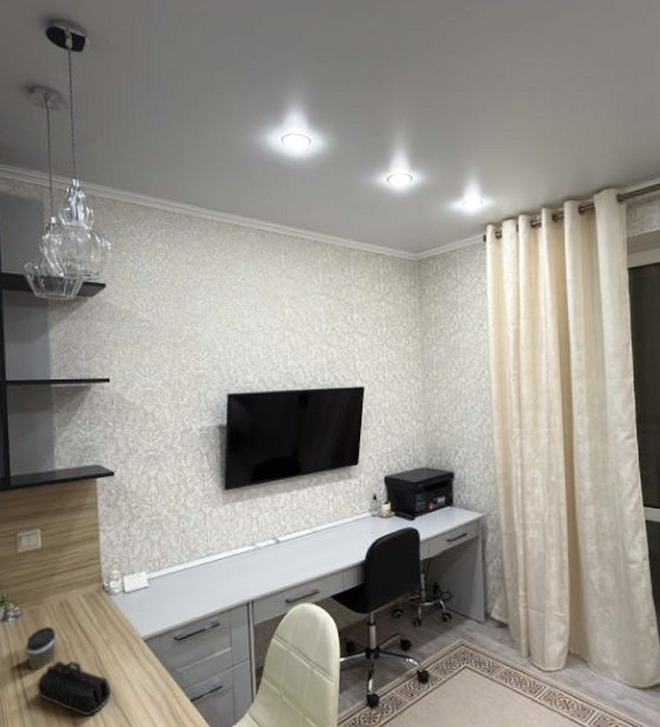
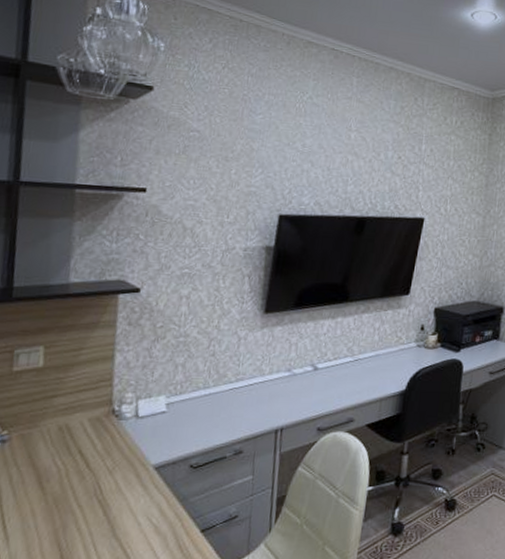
coffee cup: present [26,627,57,671] -> none [11,453,51,500]
pencil case: present [37,660,112,715] -> none [20,489,111,548]

